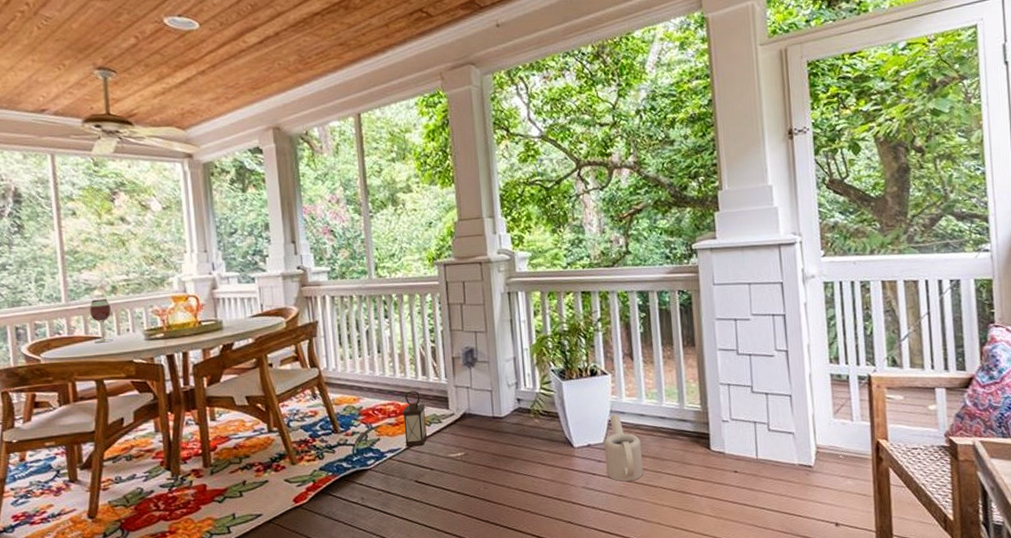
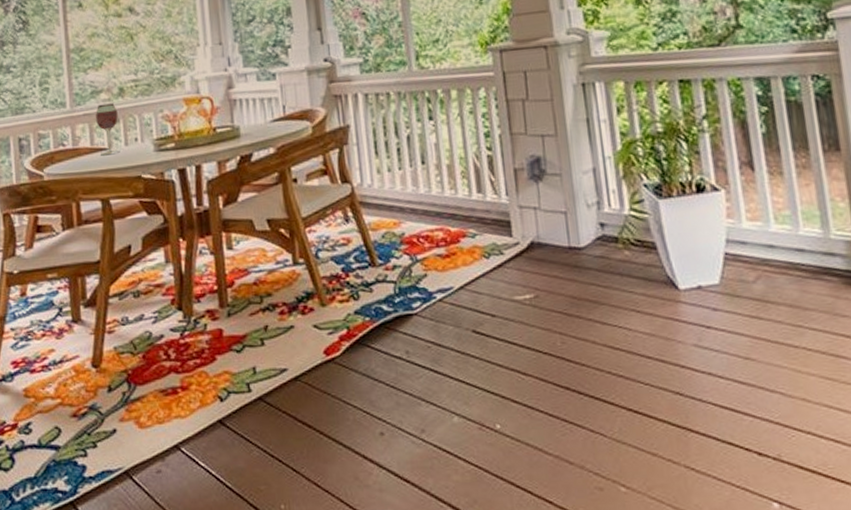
lantern: present [402,390,428,446] -> none [453,212,487,285]
watering can: present [604,414,644,482] -> none [720,245,779,339]

